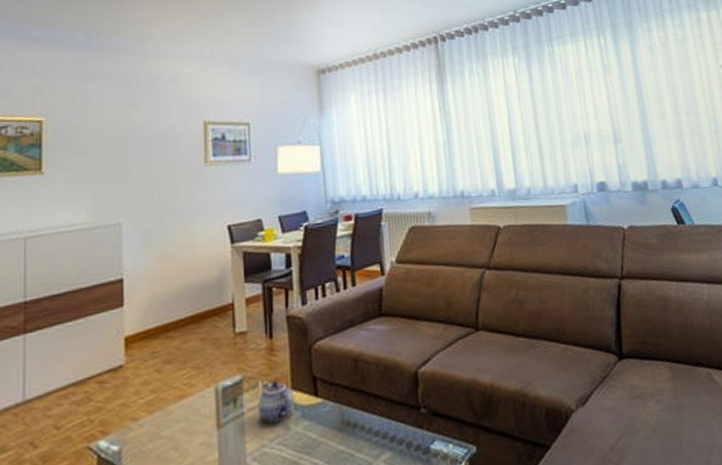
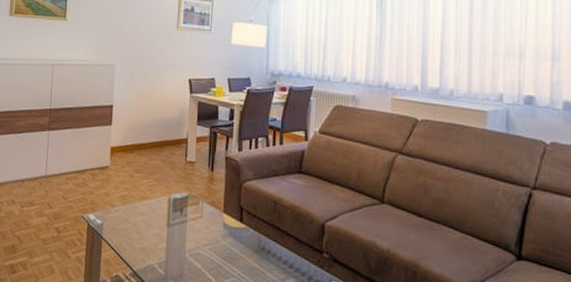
teapot: present [257,380,294,423] -> none [197,202,224,234]

